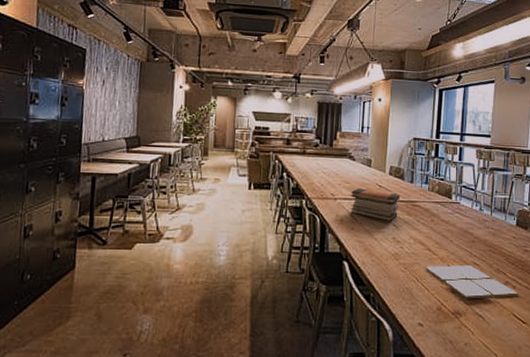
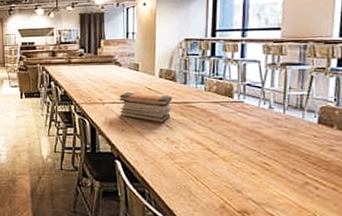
drink coaster: present [426,265,519,299] -> none [206,164,322,199]

